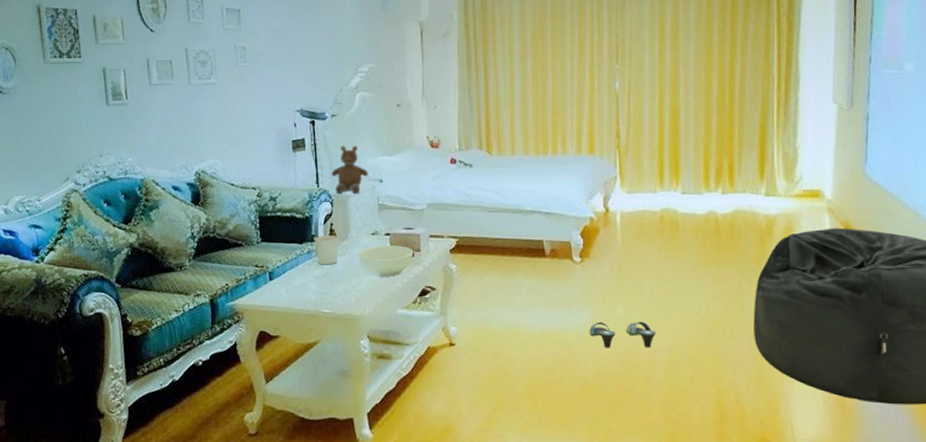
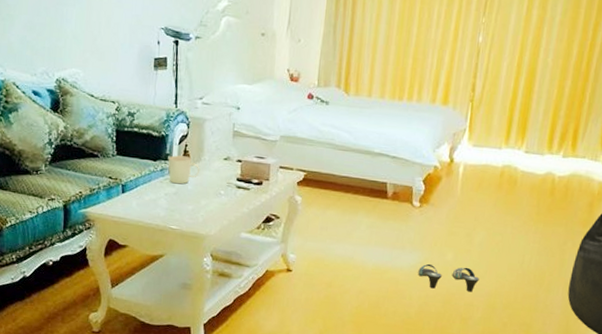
teddy bear: present [331,145,369,194] -> none [190,69,227,119]
bowl: present [358,245,414,277] -> none [209,171,263,202]

